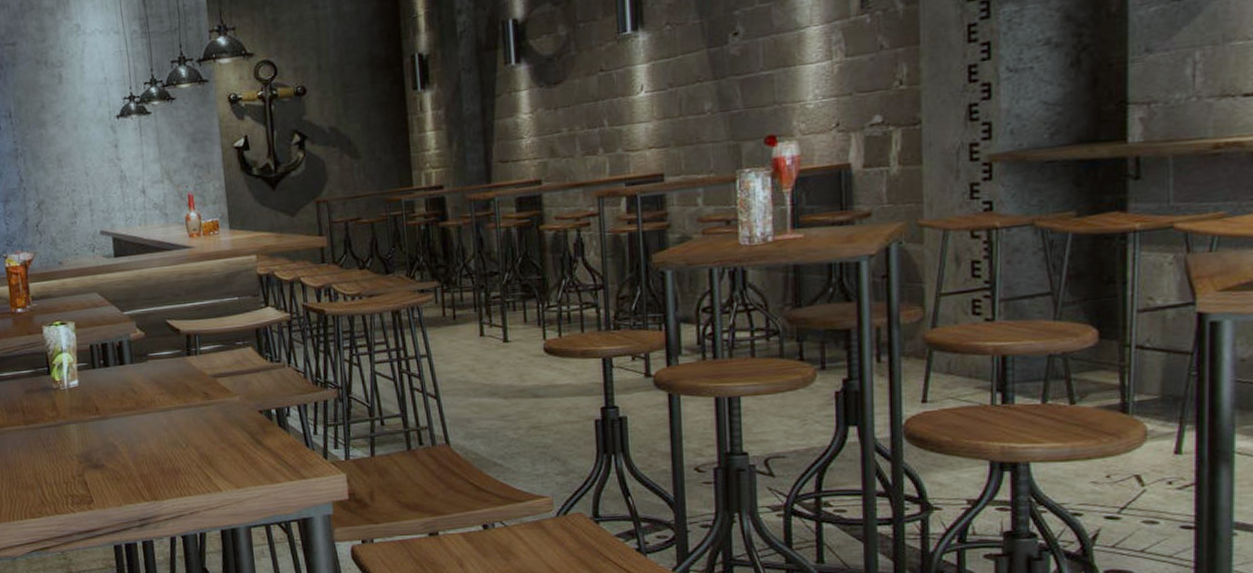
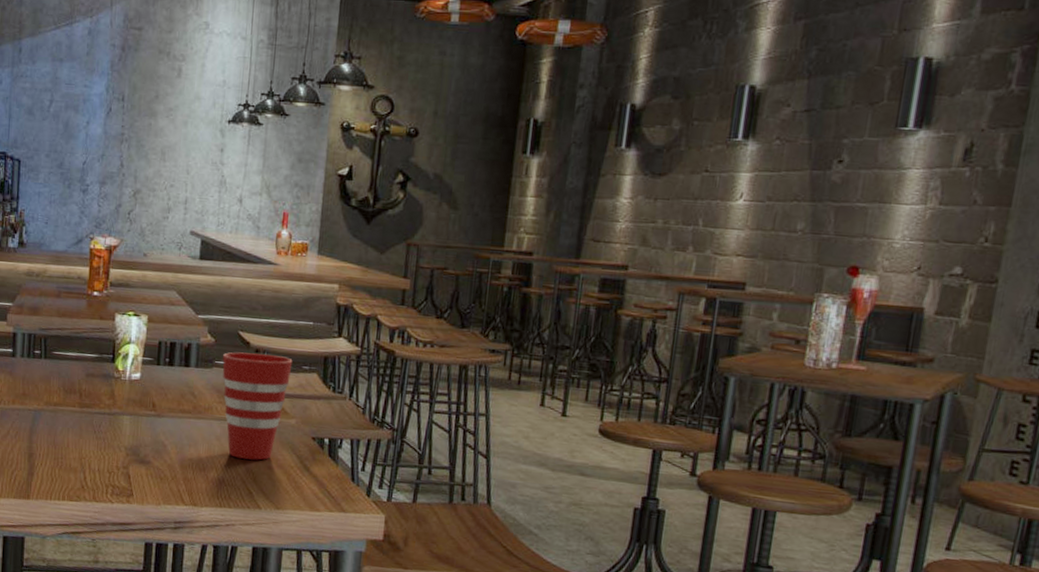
cup: none [155,336,226,445] -> present [222,352,293,460]

